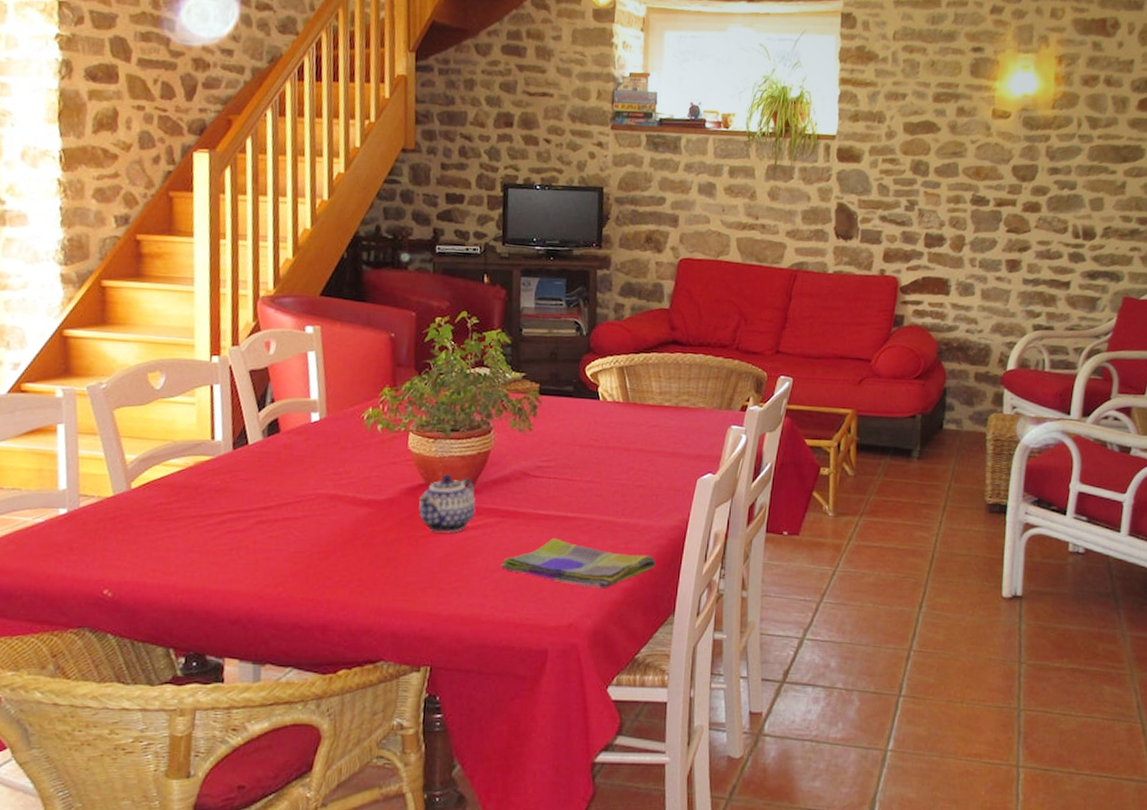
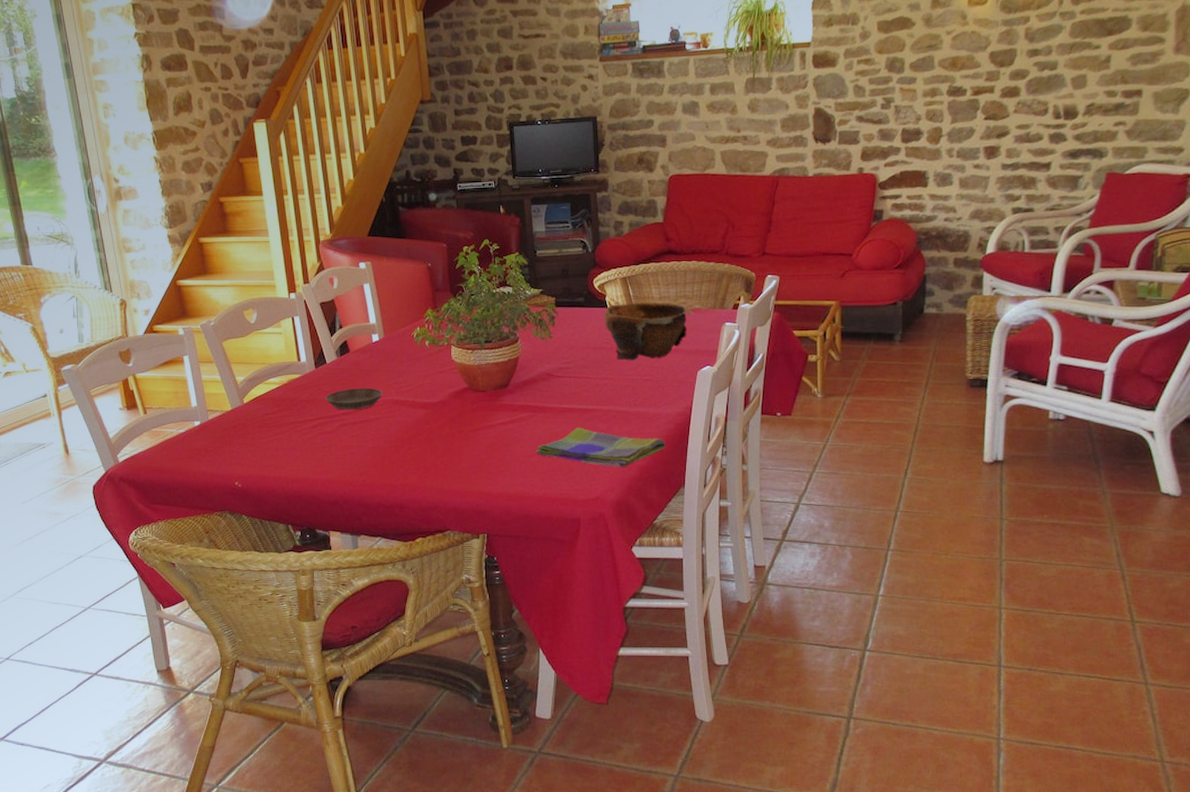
saucer: none [241,476,316,504] -> present [326,388,382,410]
teapot: present [418,474,476,533] -> none [464,379,511,427]
bowl: none [594,396,698,463] -> present [604,302,695,361]

